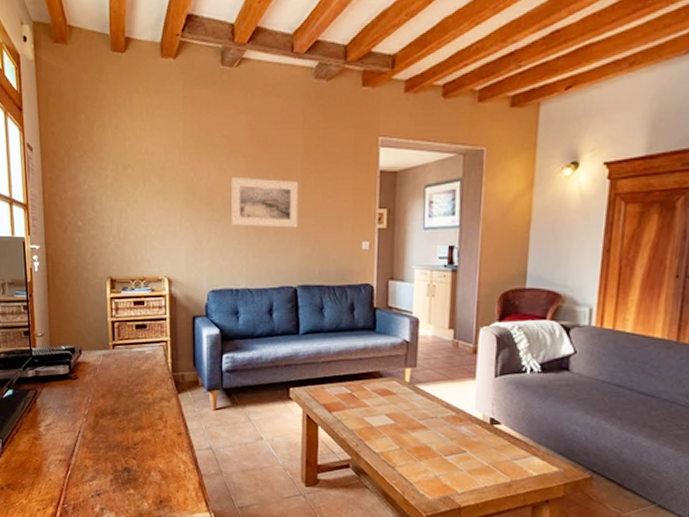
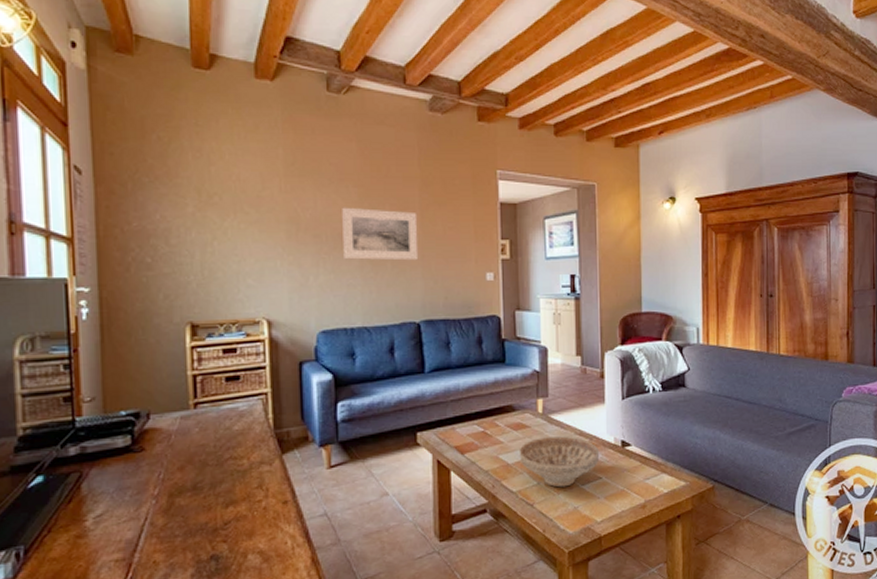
decorative bowl: none [383,405,465,456] -> present [519,436,599,488]

